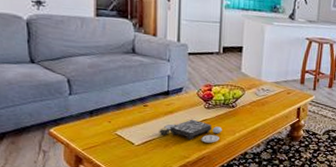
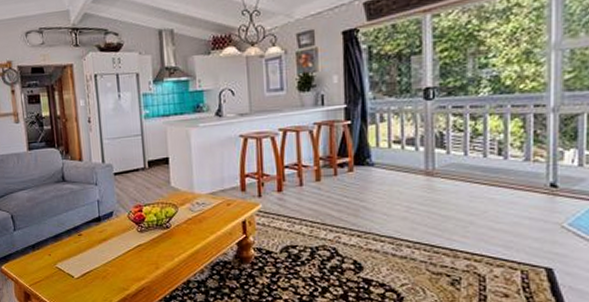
board game: present [159,119,222,143] -> none [95,245,159,271]

